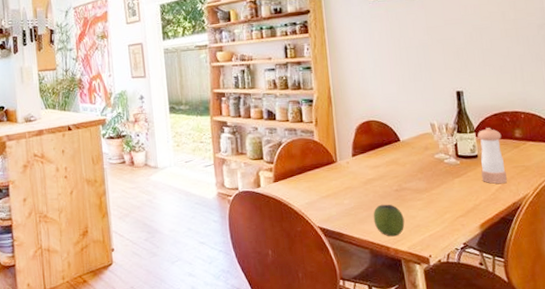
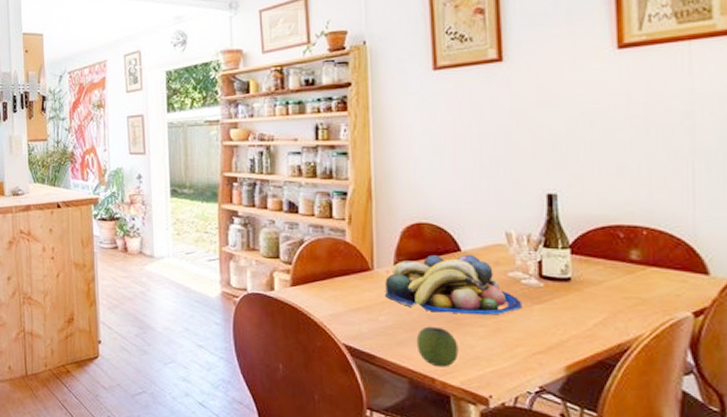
fruit bowl: none [346,143,447,193] -> present [384,254,522,315]
pepper shaker: present [477,128,507,184] -> none [573,244,612,317]

